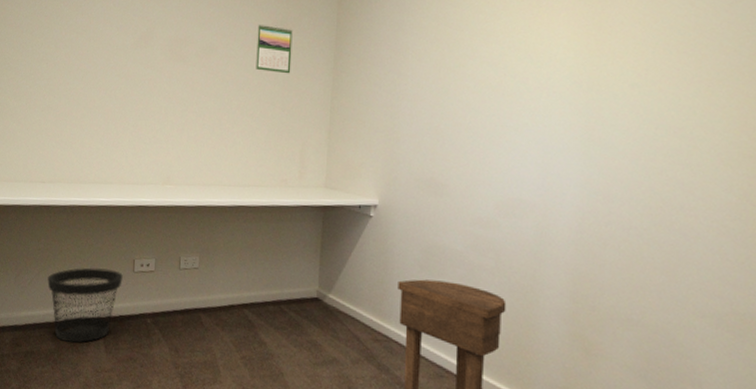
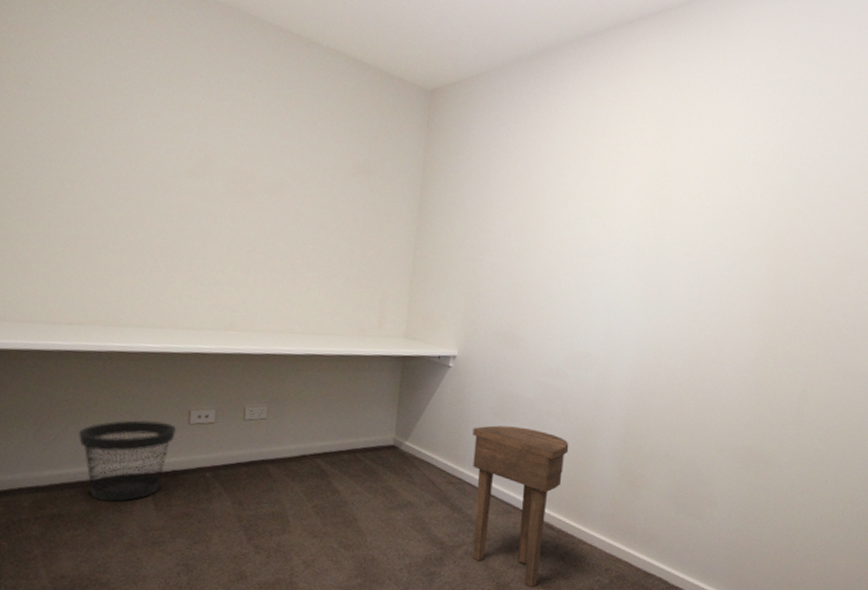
calendar: present [256,24,293,74] -> none [334,163,376,220]

